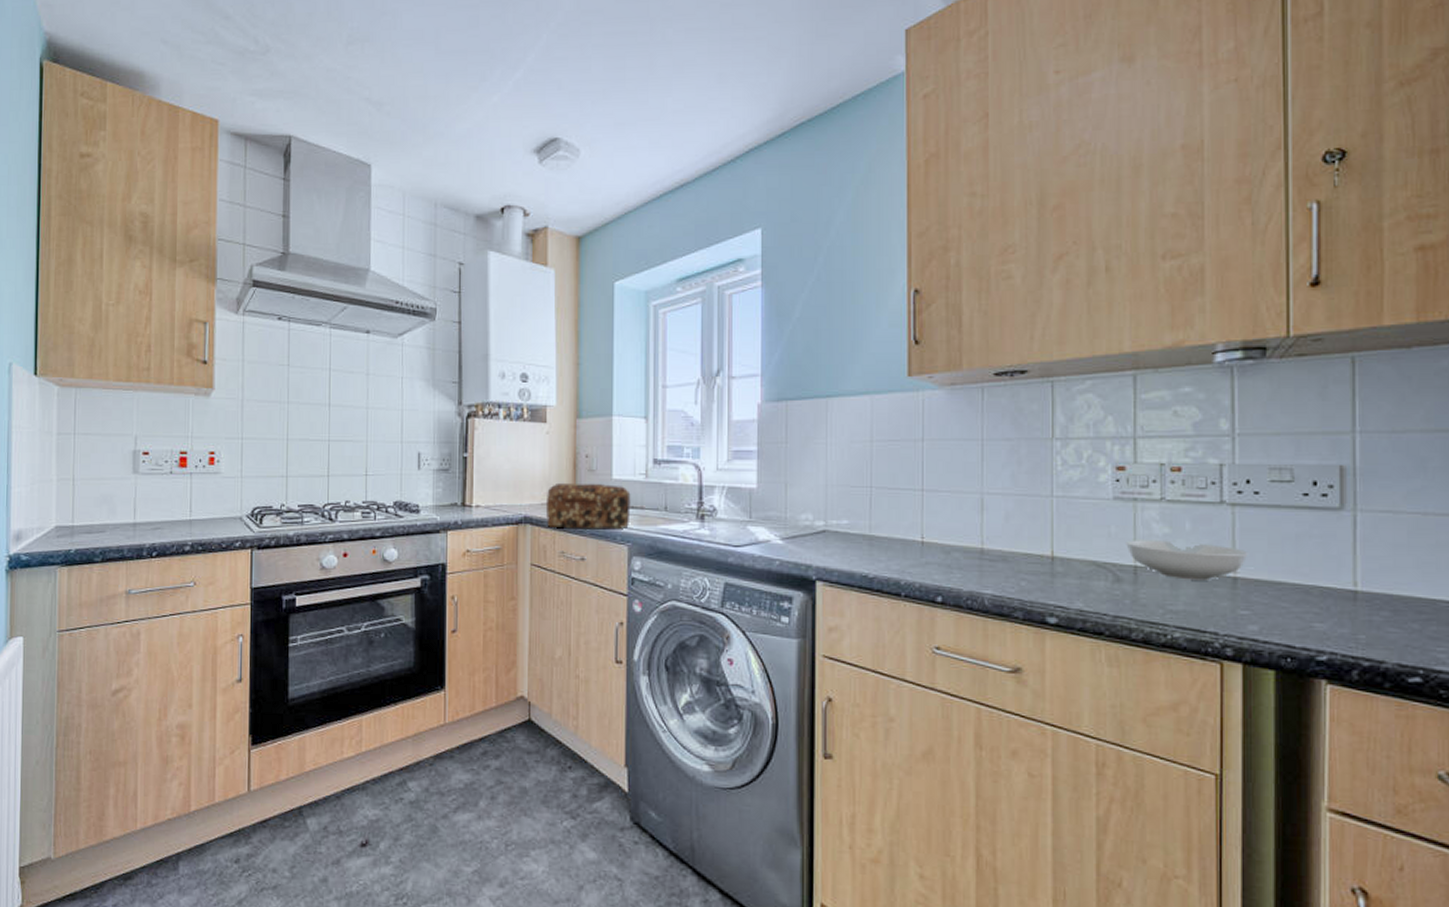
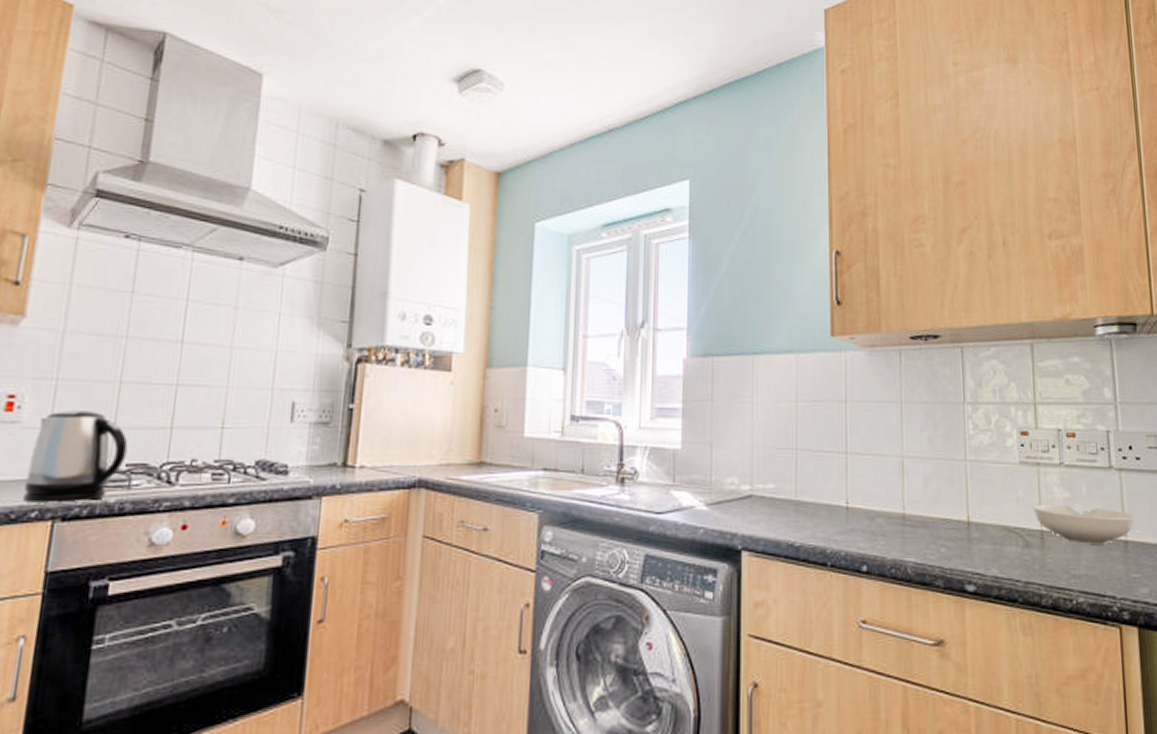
kettle: none [228,463,298,536] -> present [21,410,128,503]
bread loaf: present [545,482,631,530] -> none [444,440,544,495]

